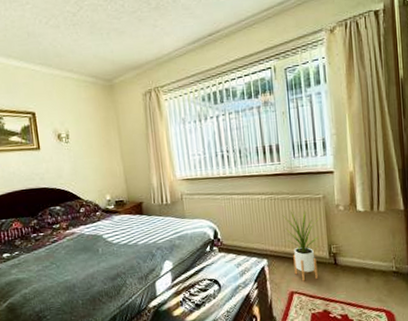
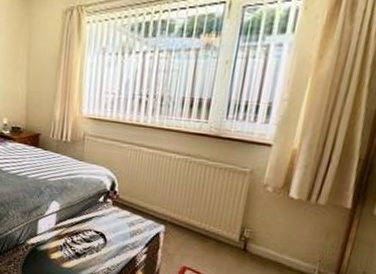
house plant: present [282,209,321,281] -> none [192,178,241,260]

